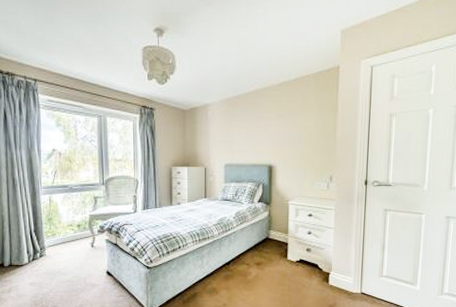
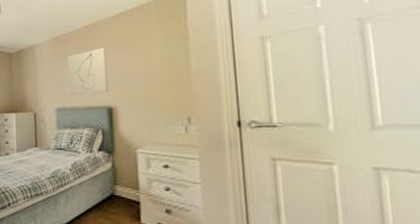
wall art: none [237,112,271,153] -> present [67,47,109,95]

